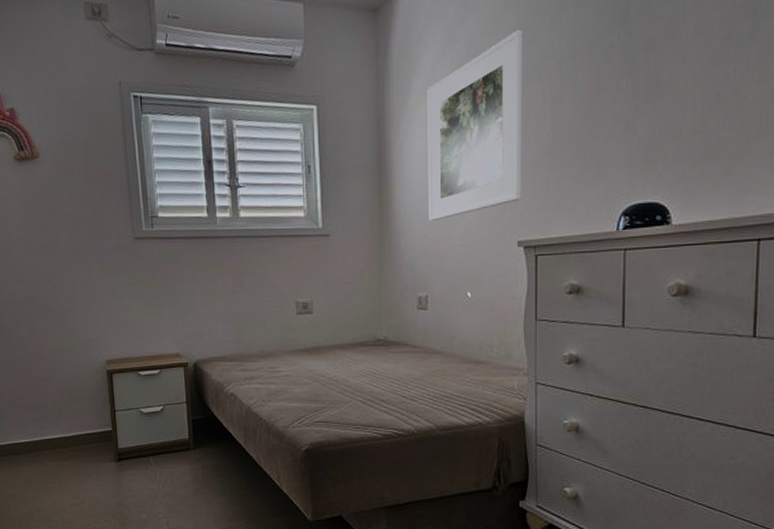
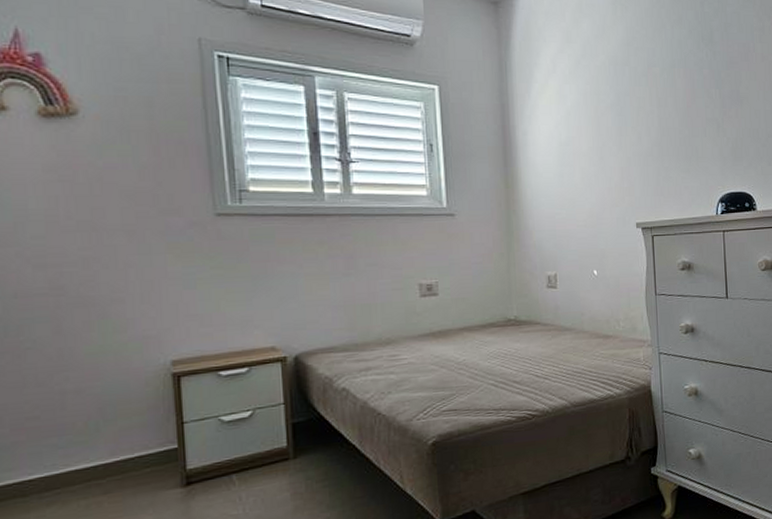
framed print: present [427,29,523,222] -> none [548,37,638,203]

